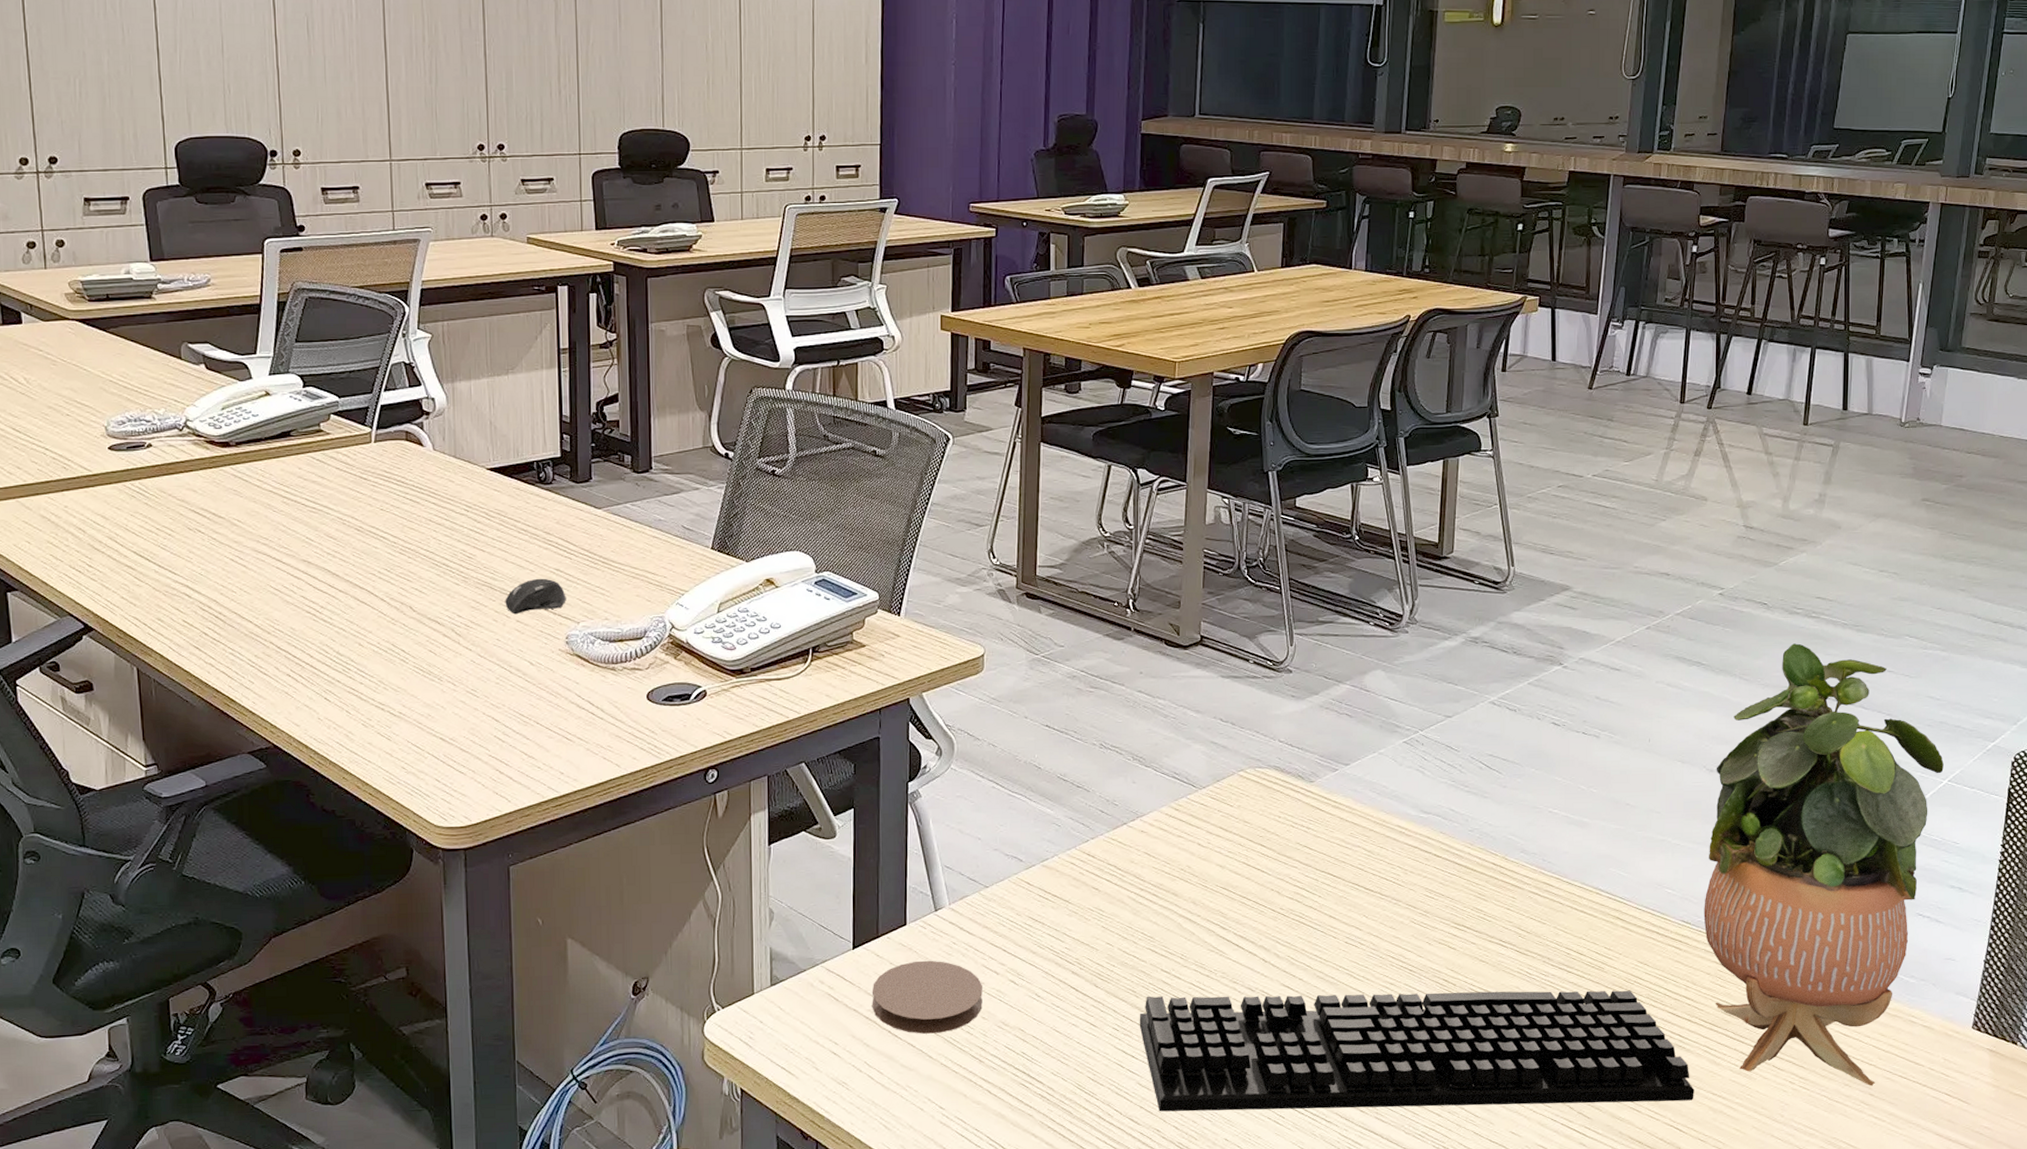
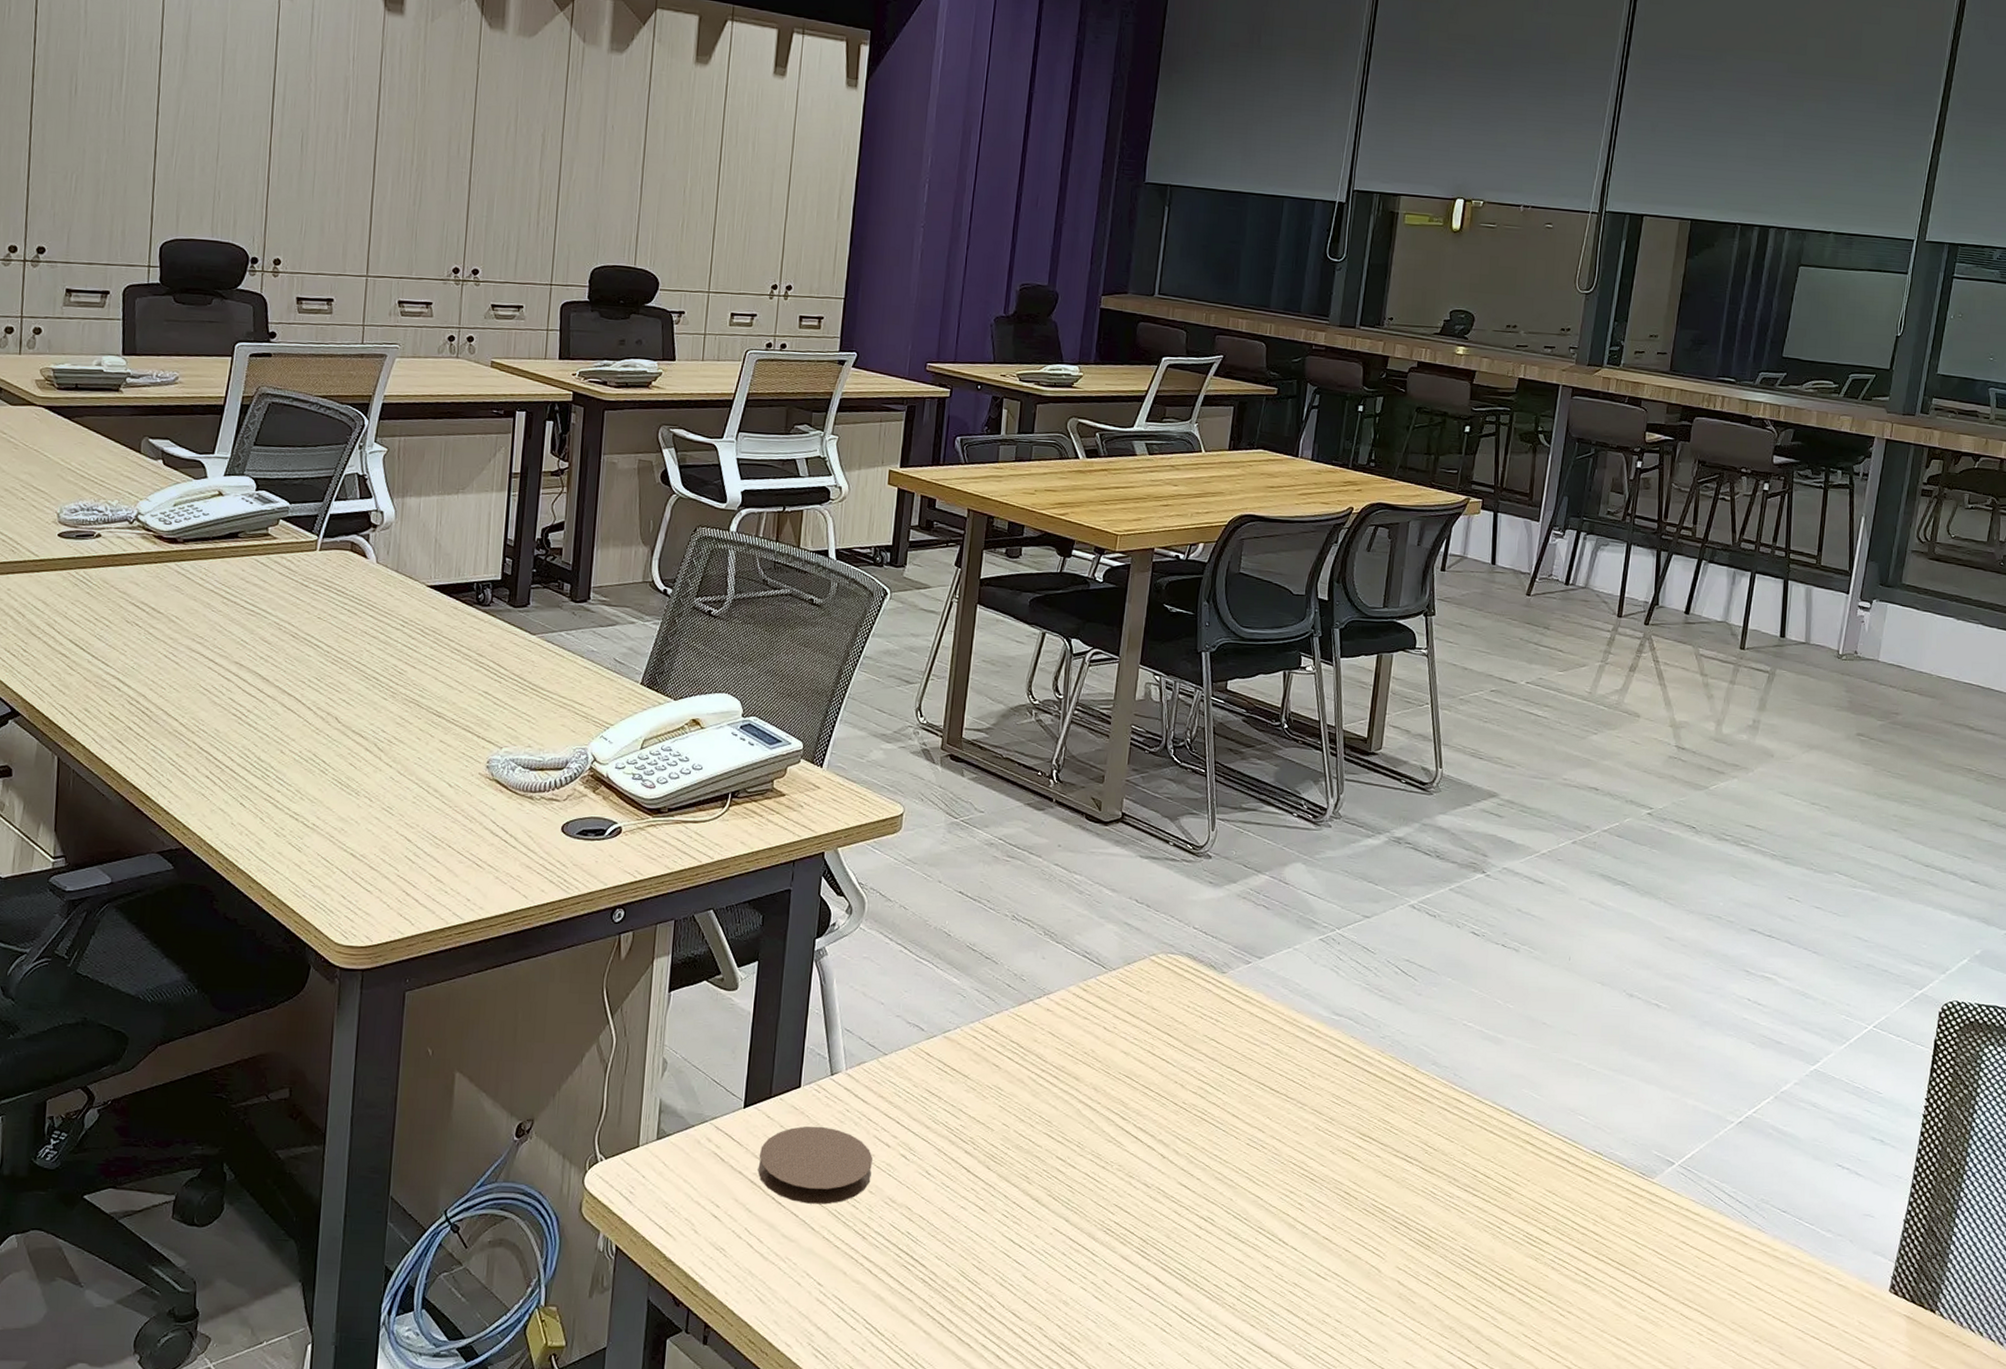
computer mouse: present [505,578,566,615] -> none [430,699,492,735]
keyboard: present [1139,990,1694,1112] -> none [1029,1183,1598,1344]
potted plant: present [1703,643,1944,1086] -> none [1616,871,1869,1345]

